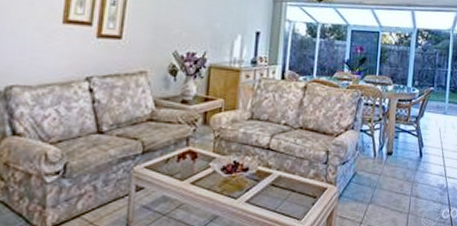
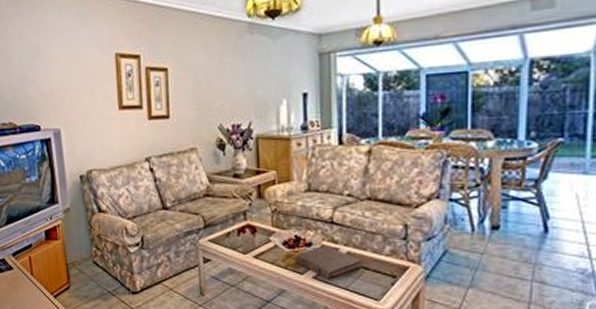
book: none [231,169,291,203] -> present [295,244,363,280]

